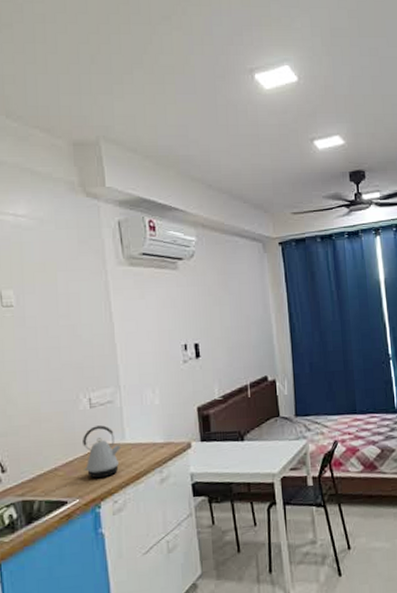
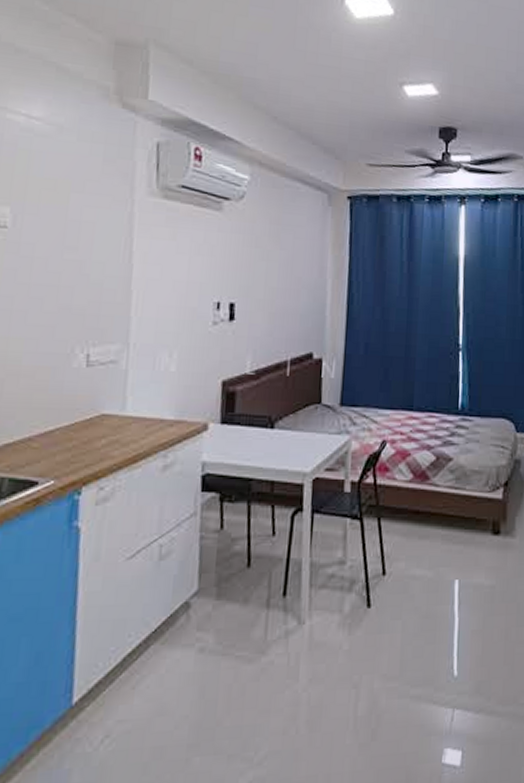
kettle: present [83,425,122,479] -> none [65,390,120,457]

